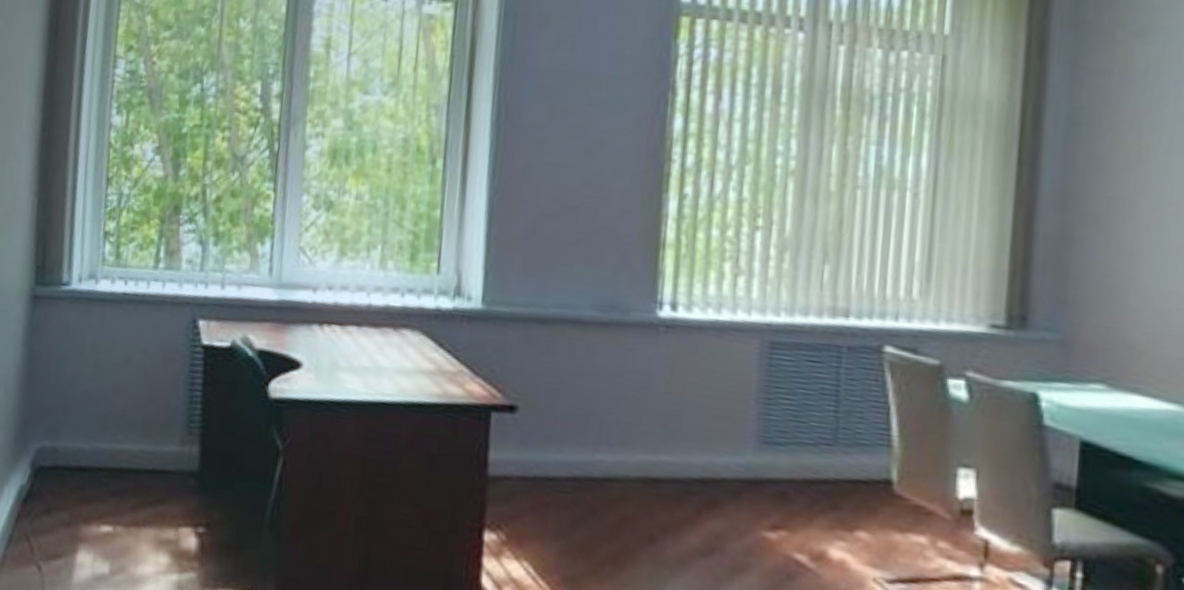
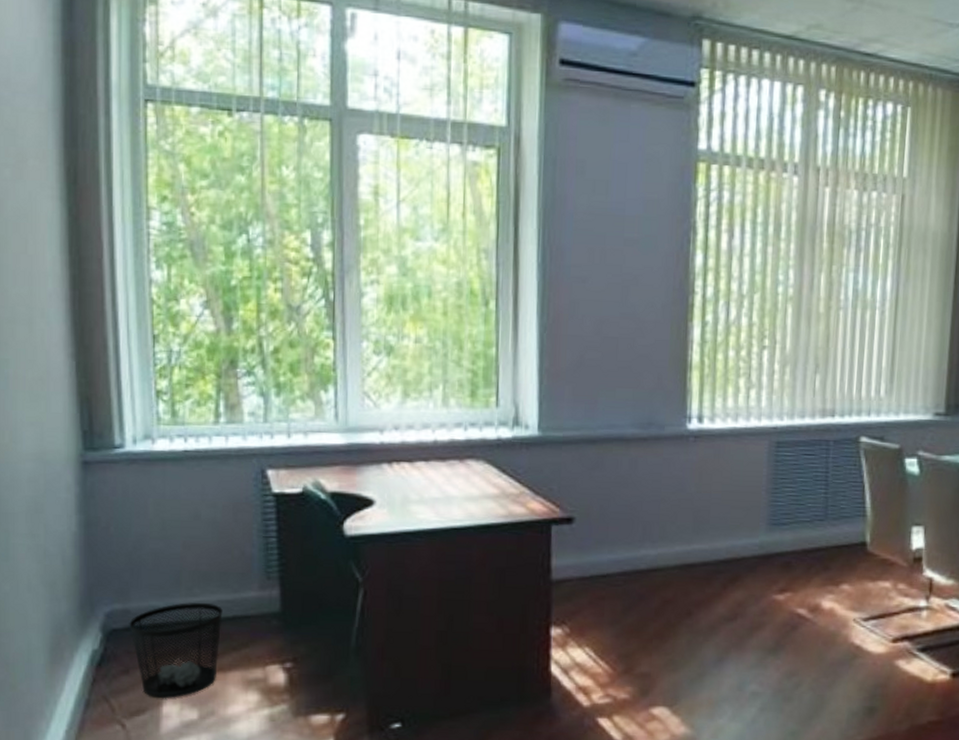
waste bin: none [56,448,143,547] -> present [129,603,223,699]

